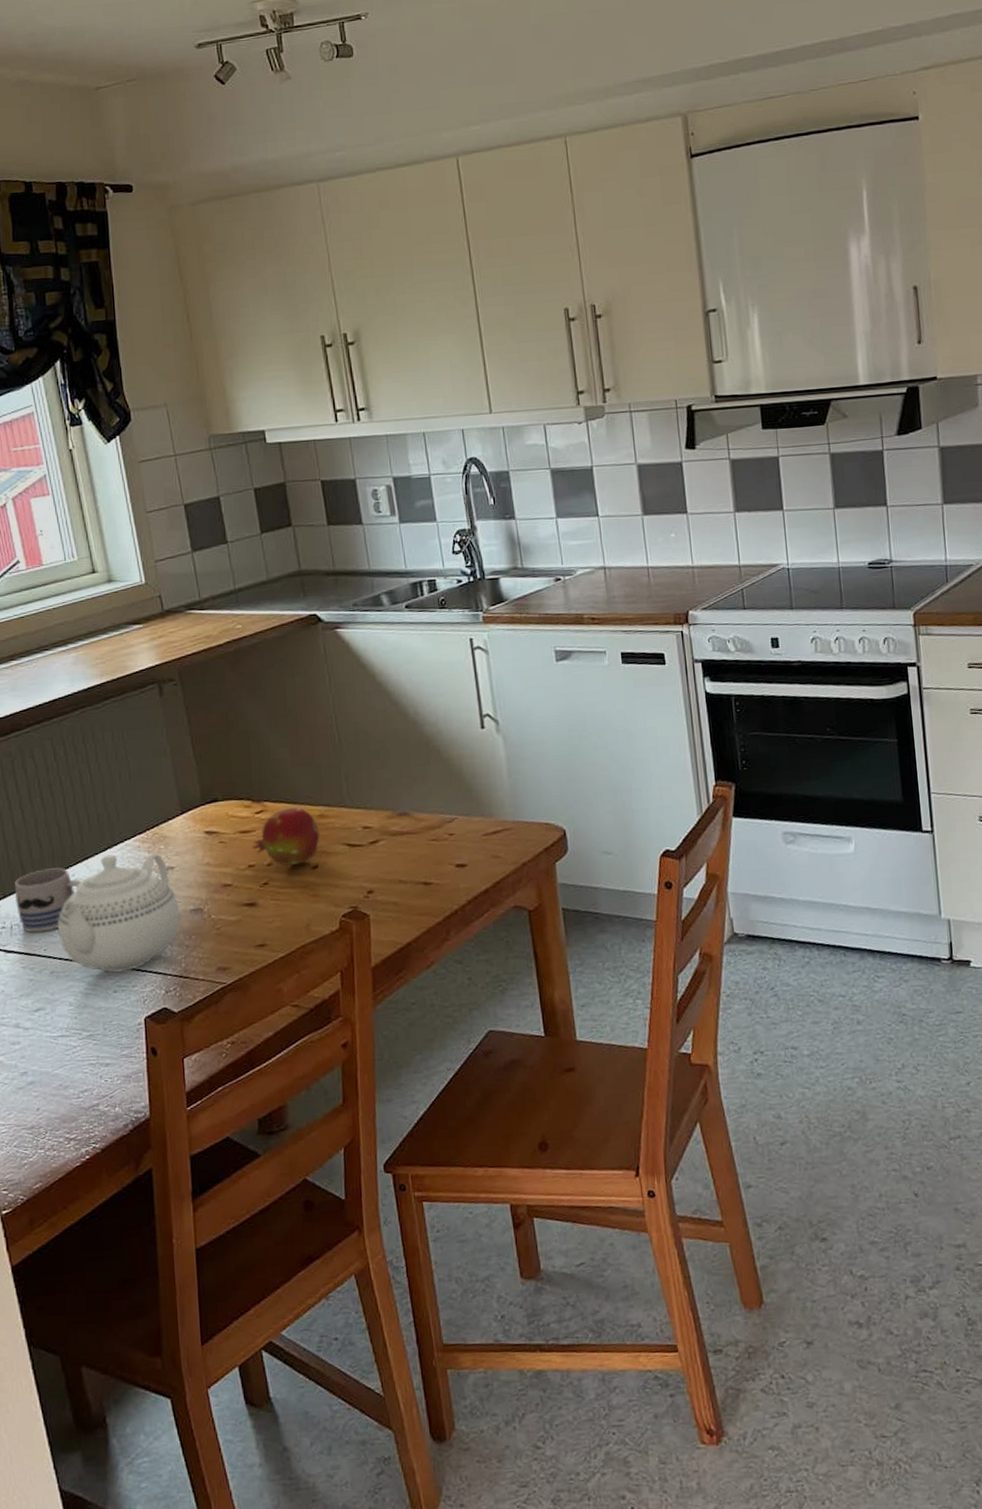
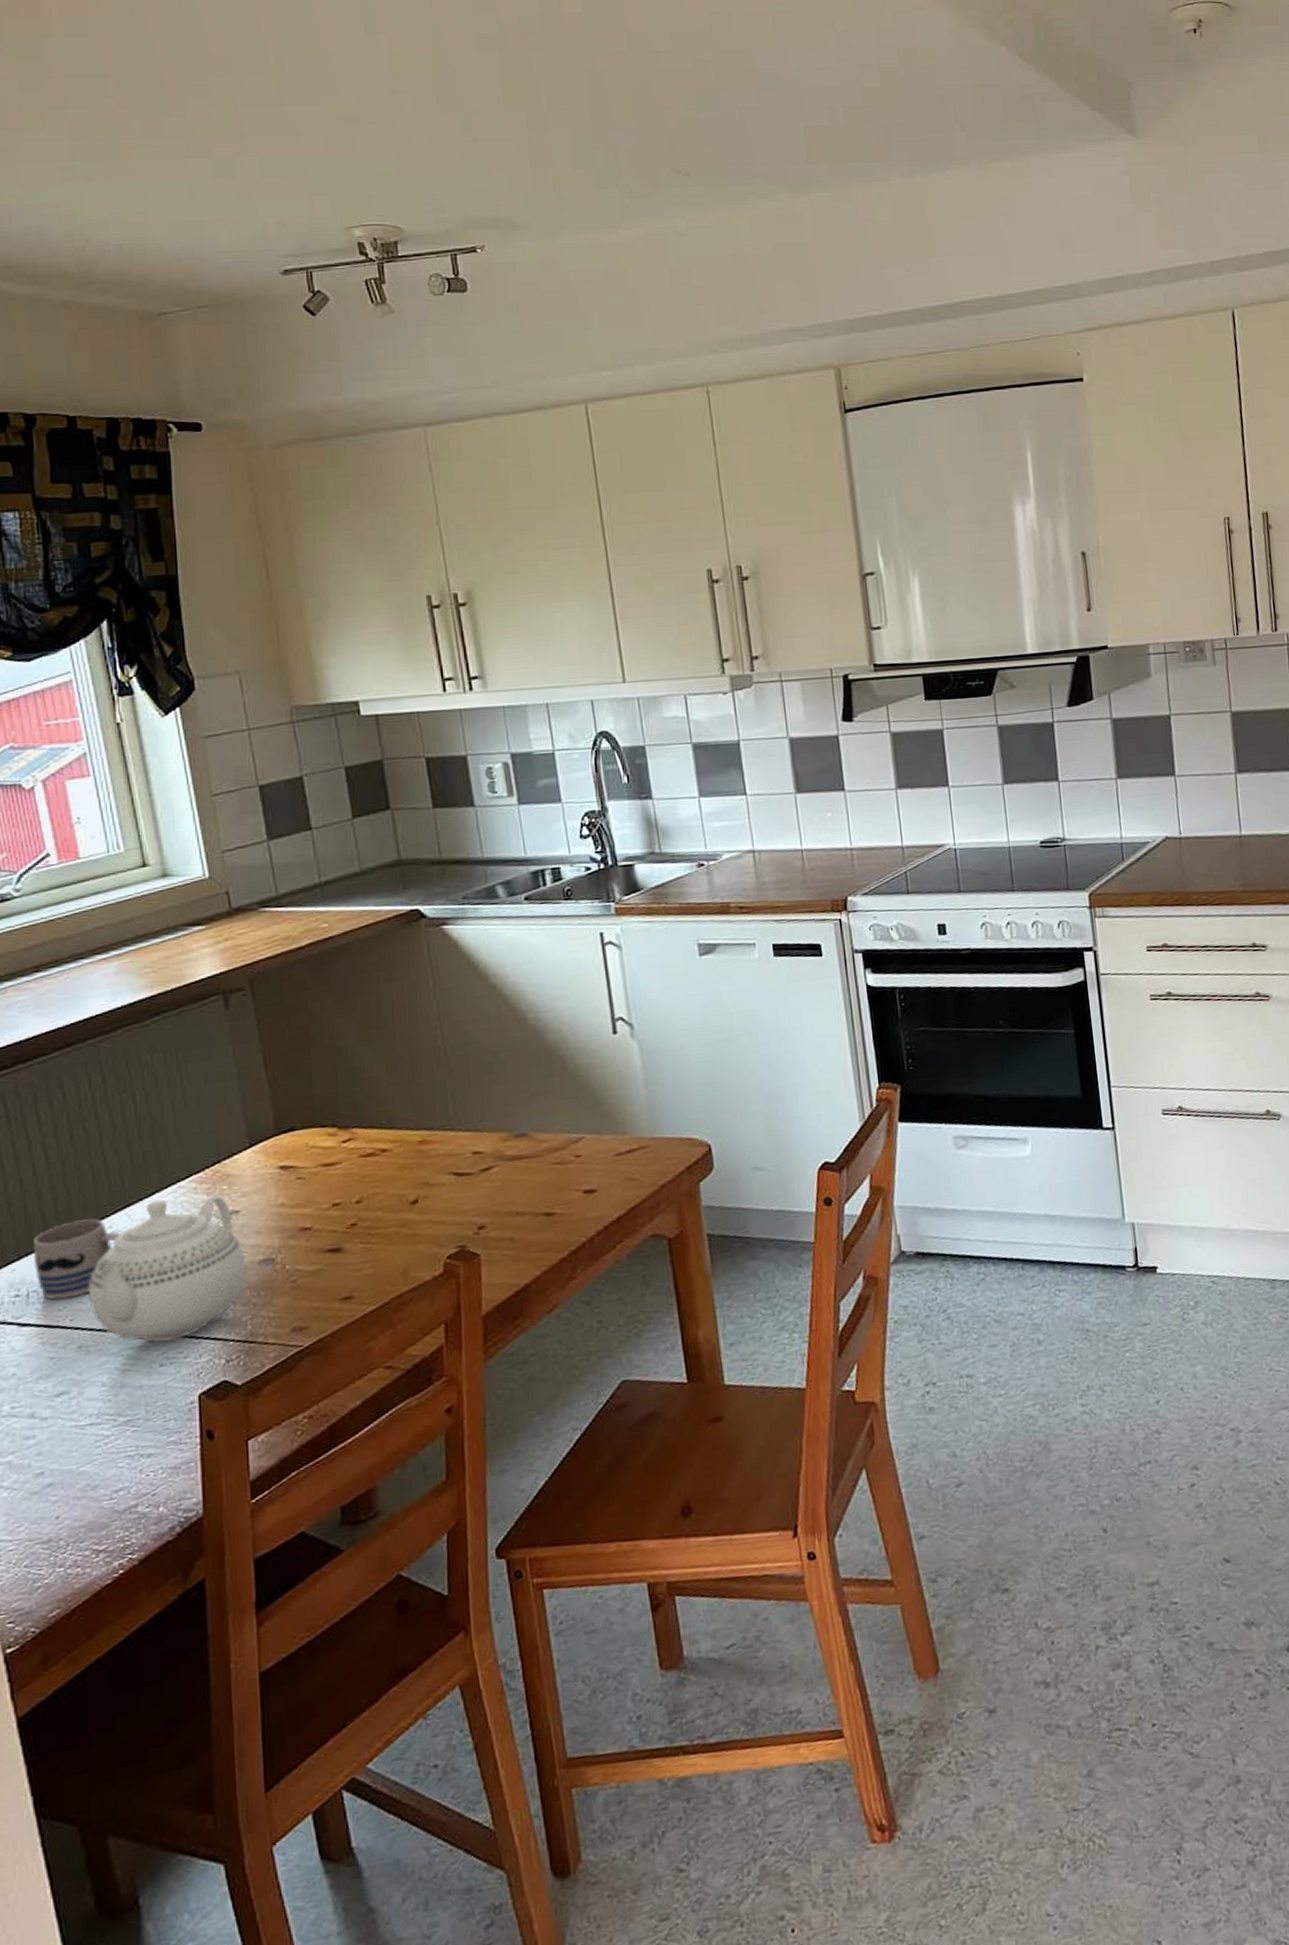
fruit: present [252,807,320,865] -> none [337,1133,421,1202]

